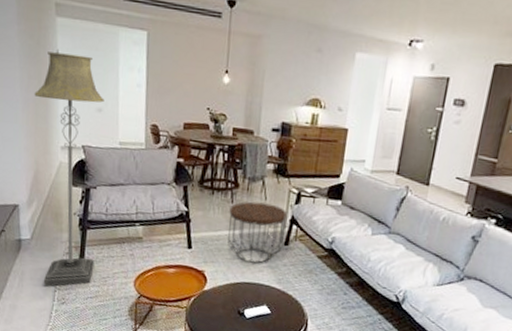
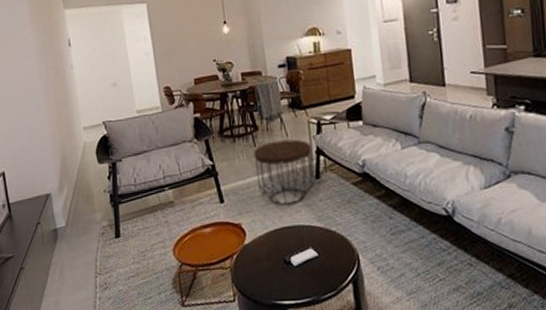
floor lamp: present [34,52,105,287] -> none [53,37,131,274]

